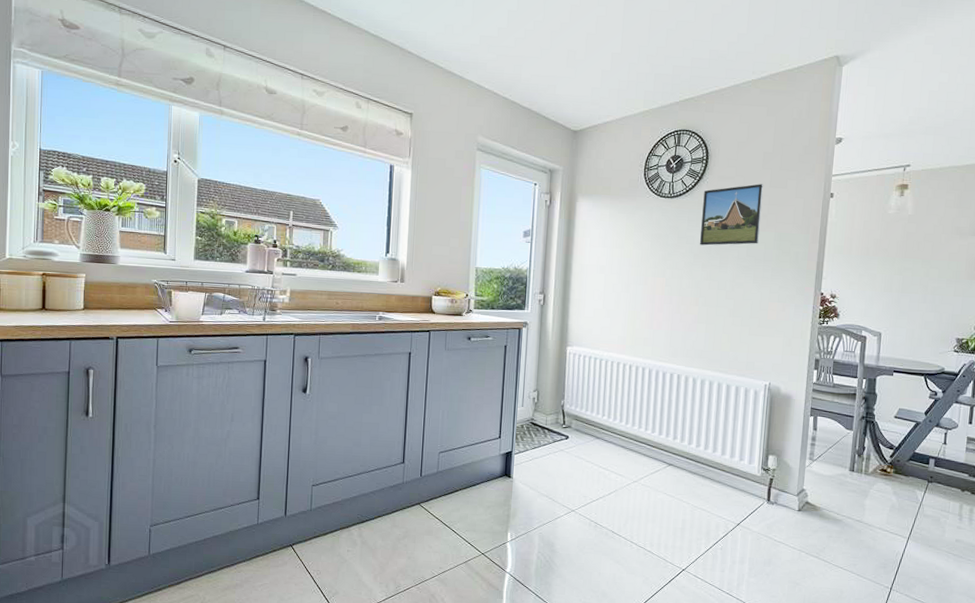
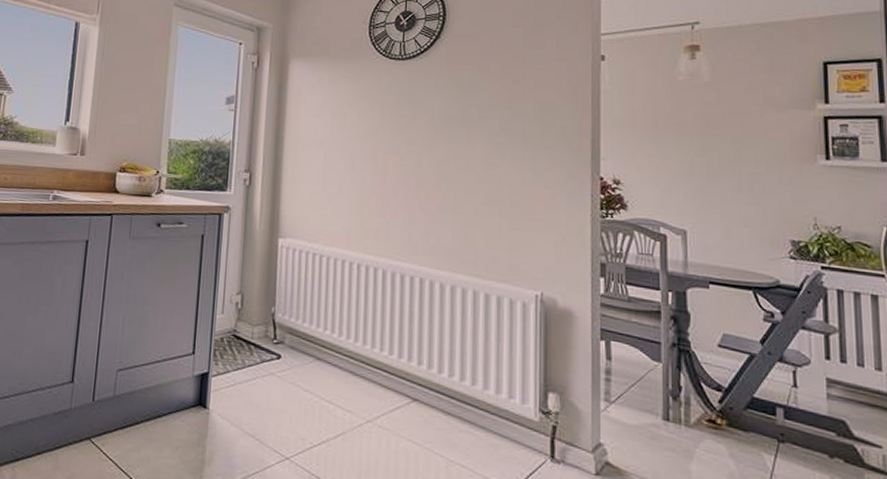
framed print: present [700,184,764,246] -> none [441,44,516,117]

